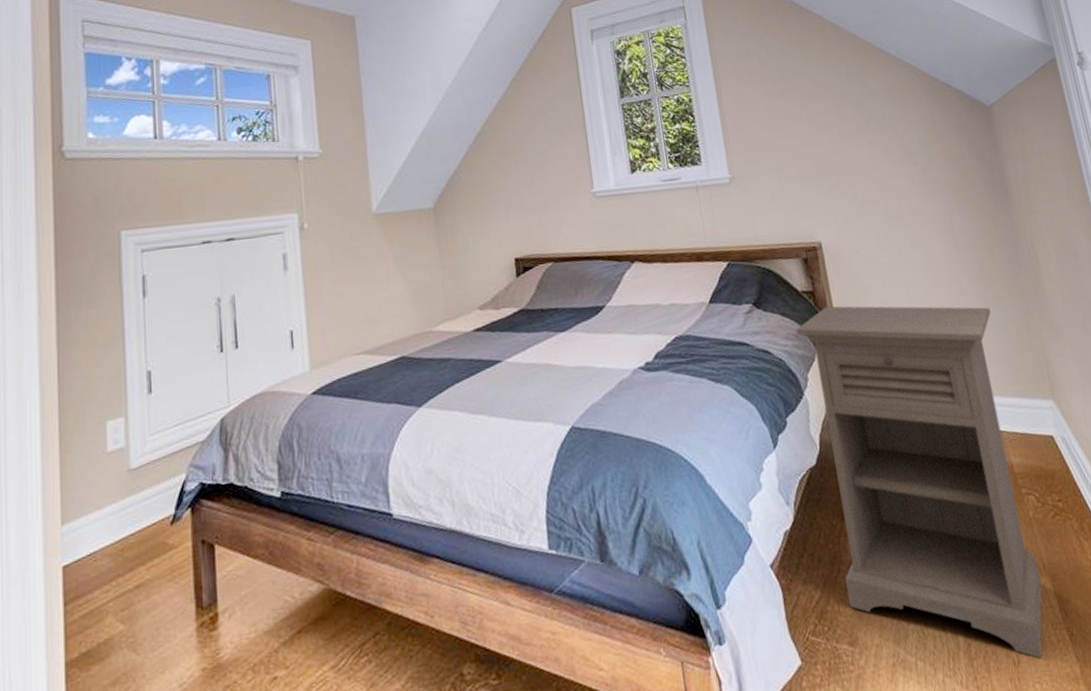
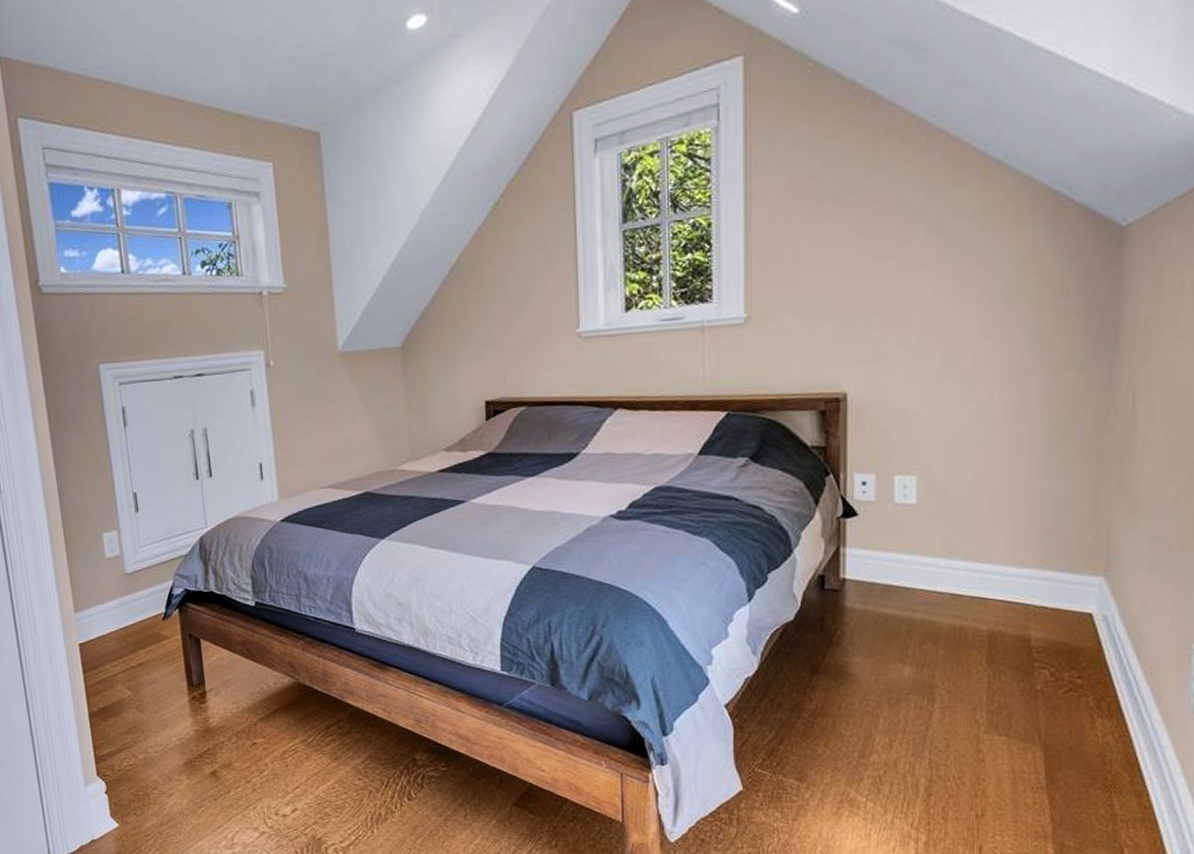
nightstand: present [796,306,1043,659] -> none [796,463,1051,816]

